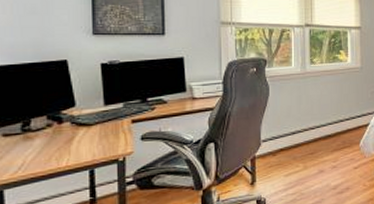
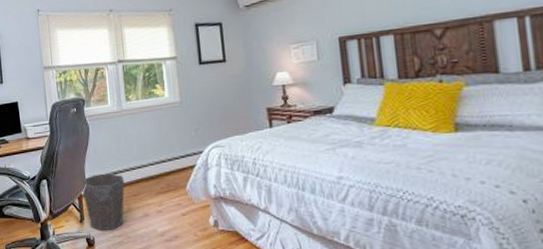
waste bin: none [256,133,302,192] -> present [82,173,125,231]

